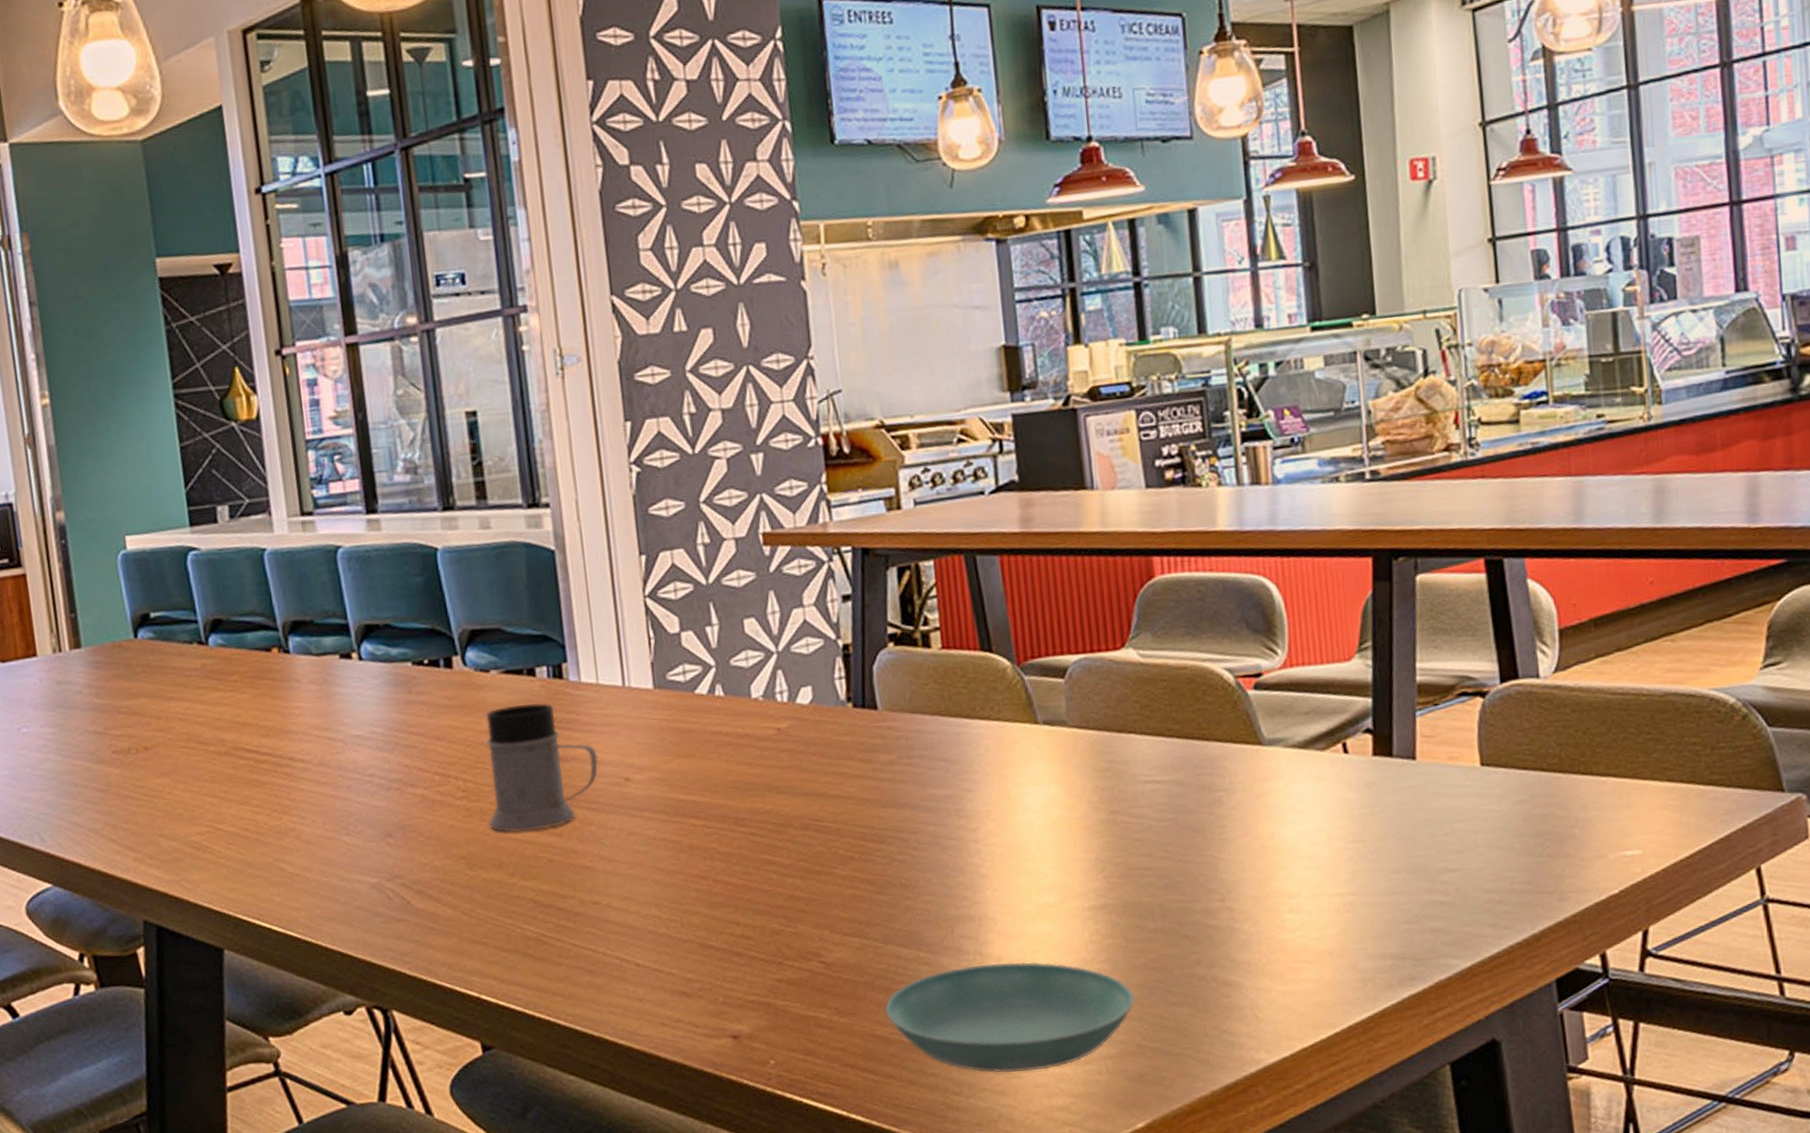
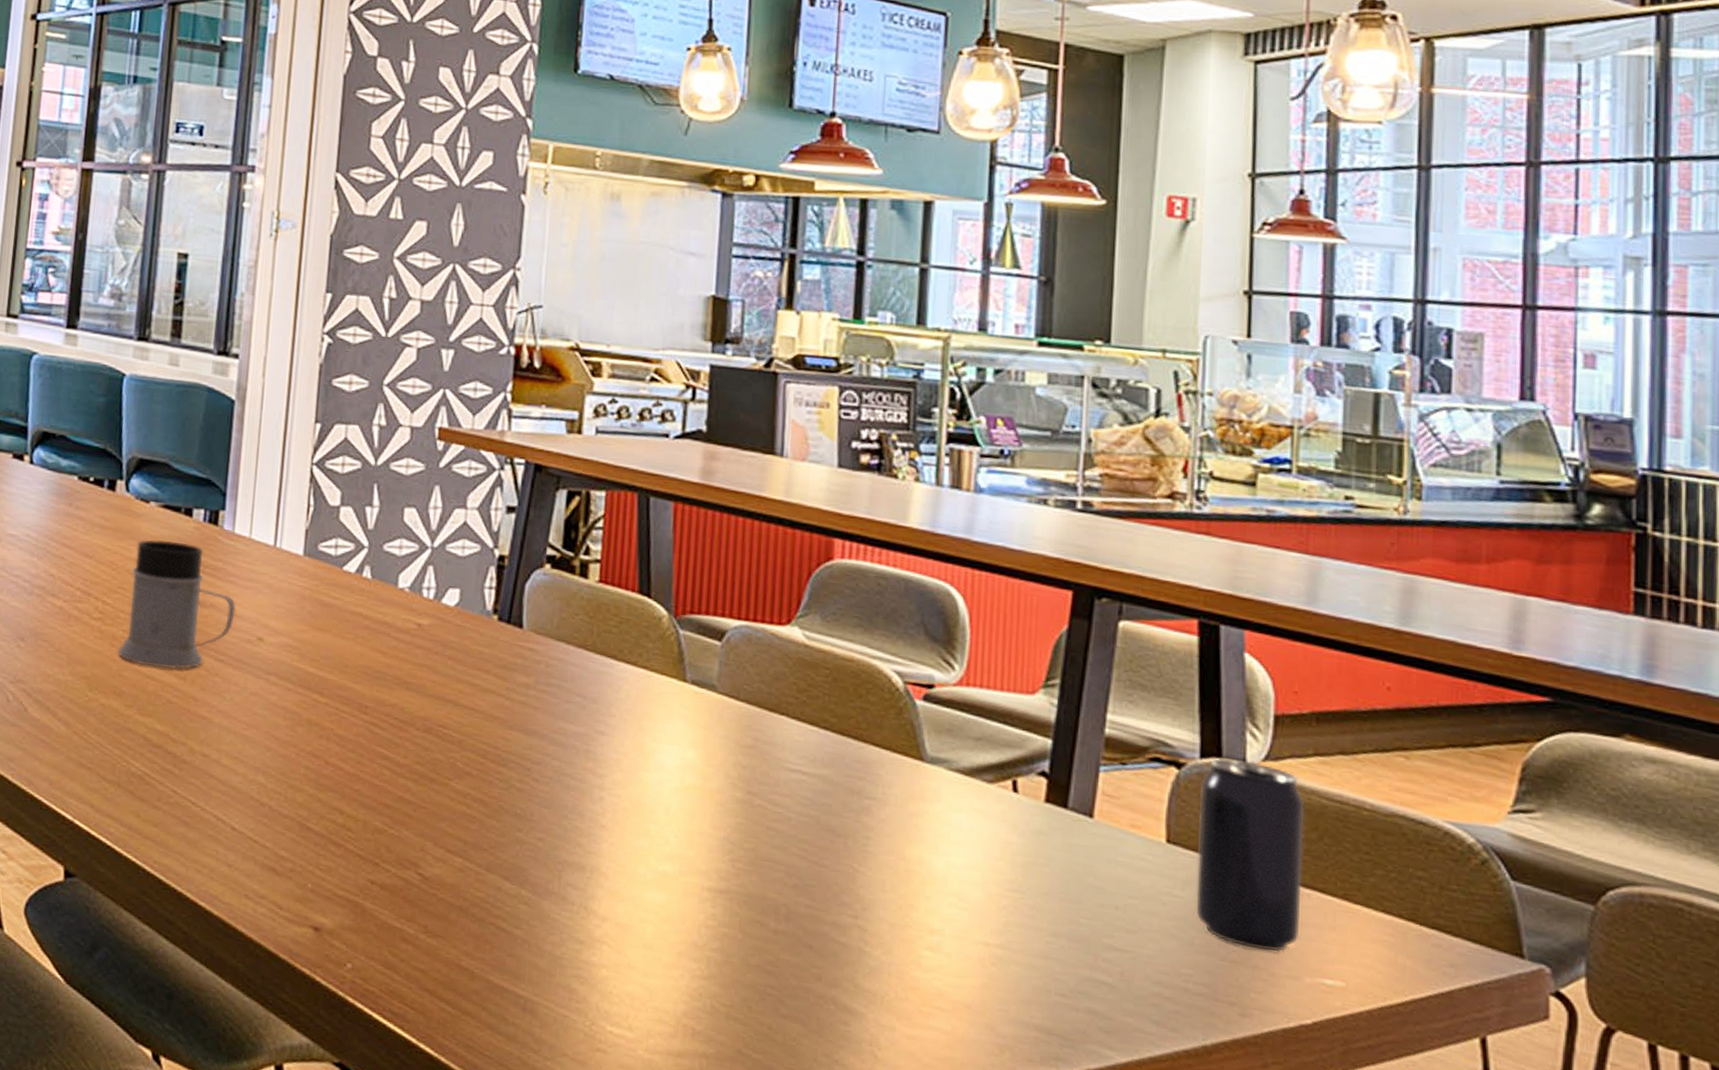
saucer: present [884,962,1135,1073] -> none [474,916,744,1052]
beverage can: none [1504,675,1601,841] -> present [1196,757,1305,953]

